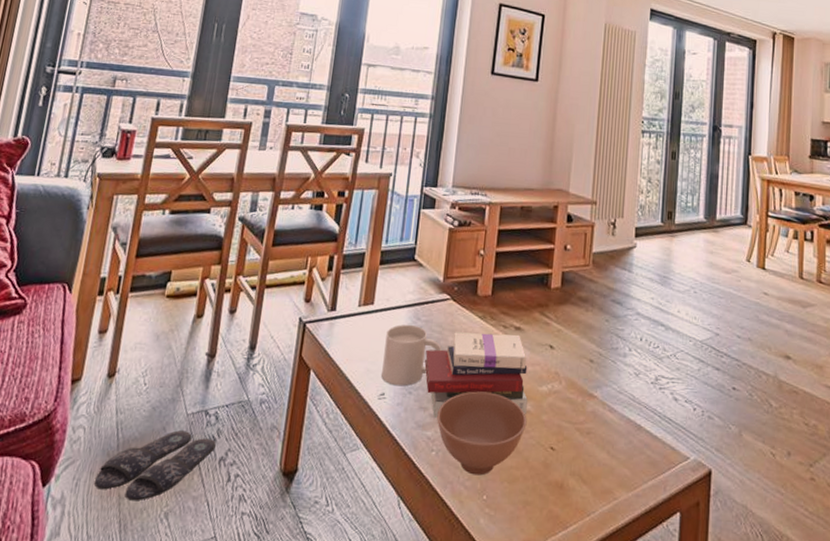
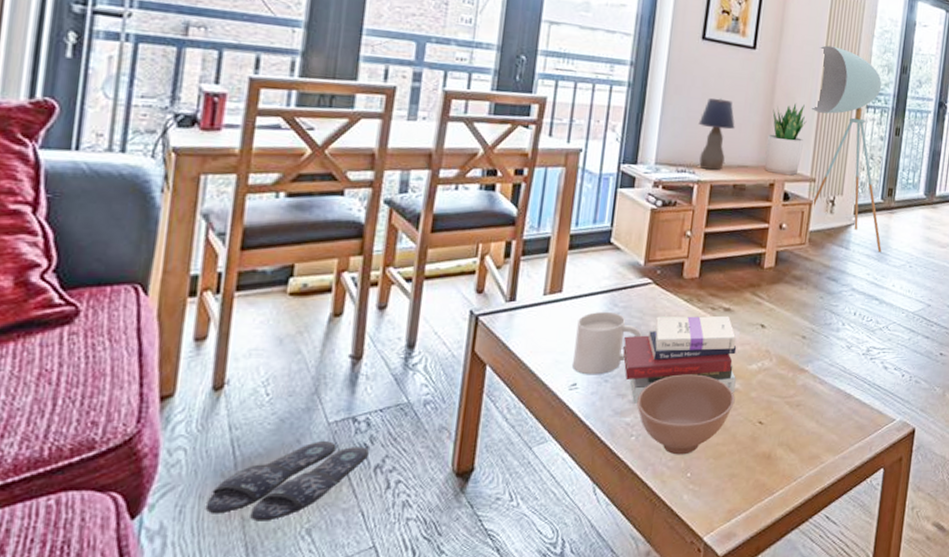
table lamp: none [488,126,521,193] -> present [696,98,735,170]
planter: none [548,130,586,198] -> present [764,104,807,176]
floor lamp: none [591,75,665,277] -> present [811,45,882,253]

